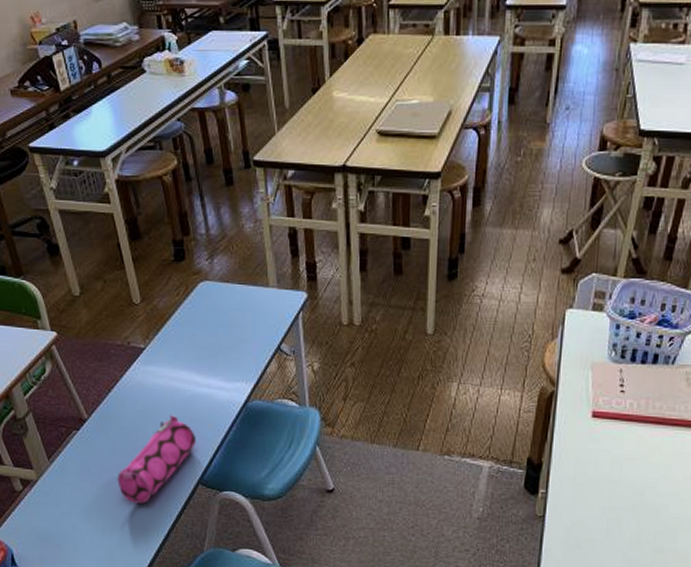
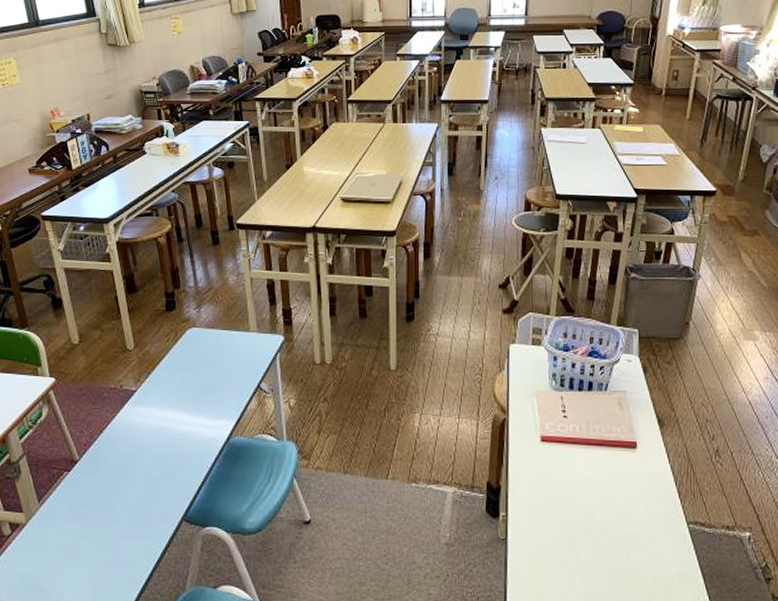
pencil case: present [117,415,196,504] -> none [104,453,181,543]

